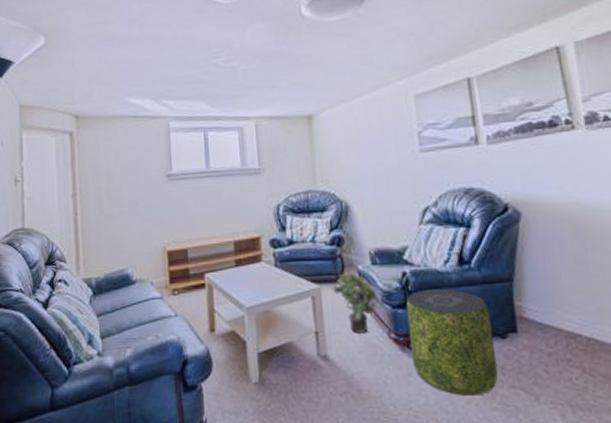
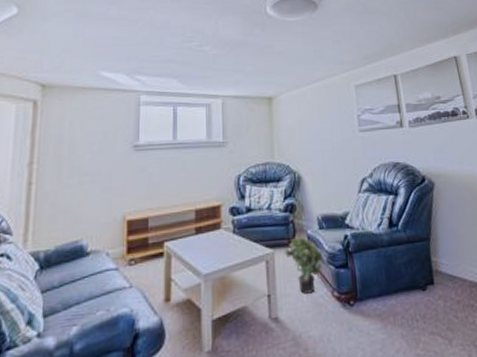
pouf: present [405,289,498,396] -> none [347,248,420,346]

